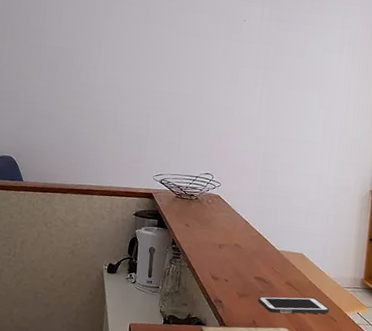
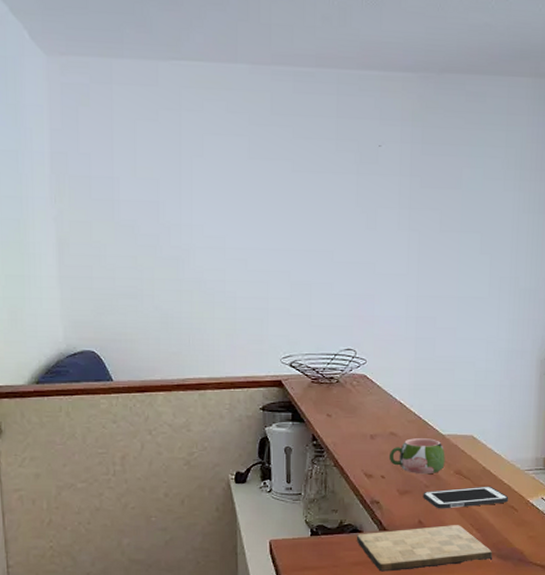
mug: none [232,250,279,282] -> present [388,438,445,475]

